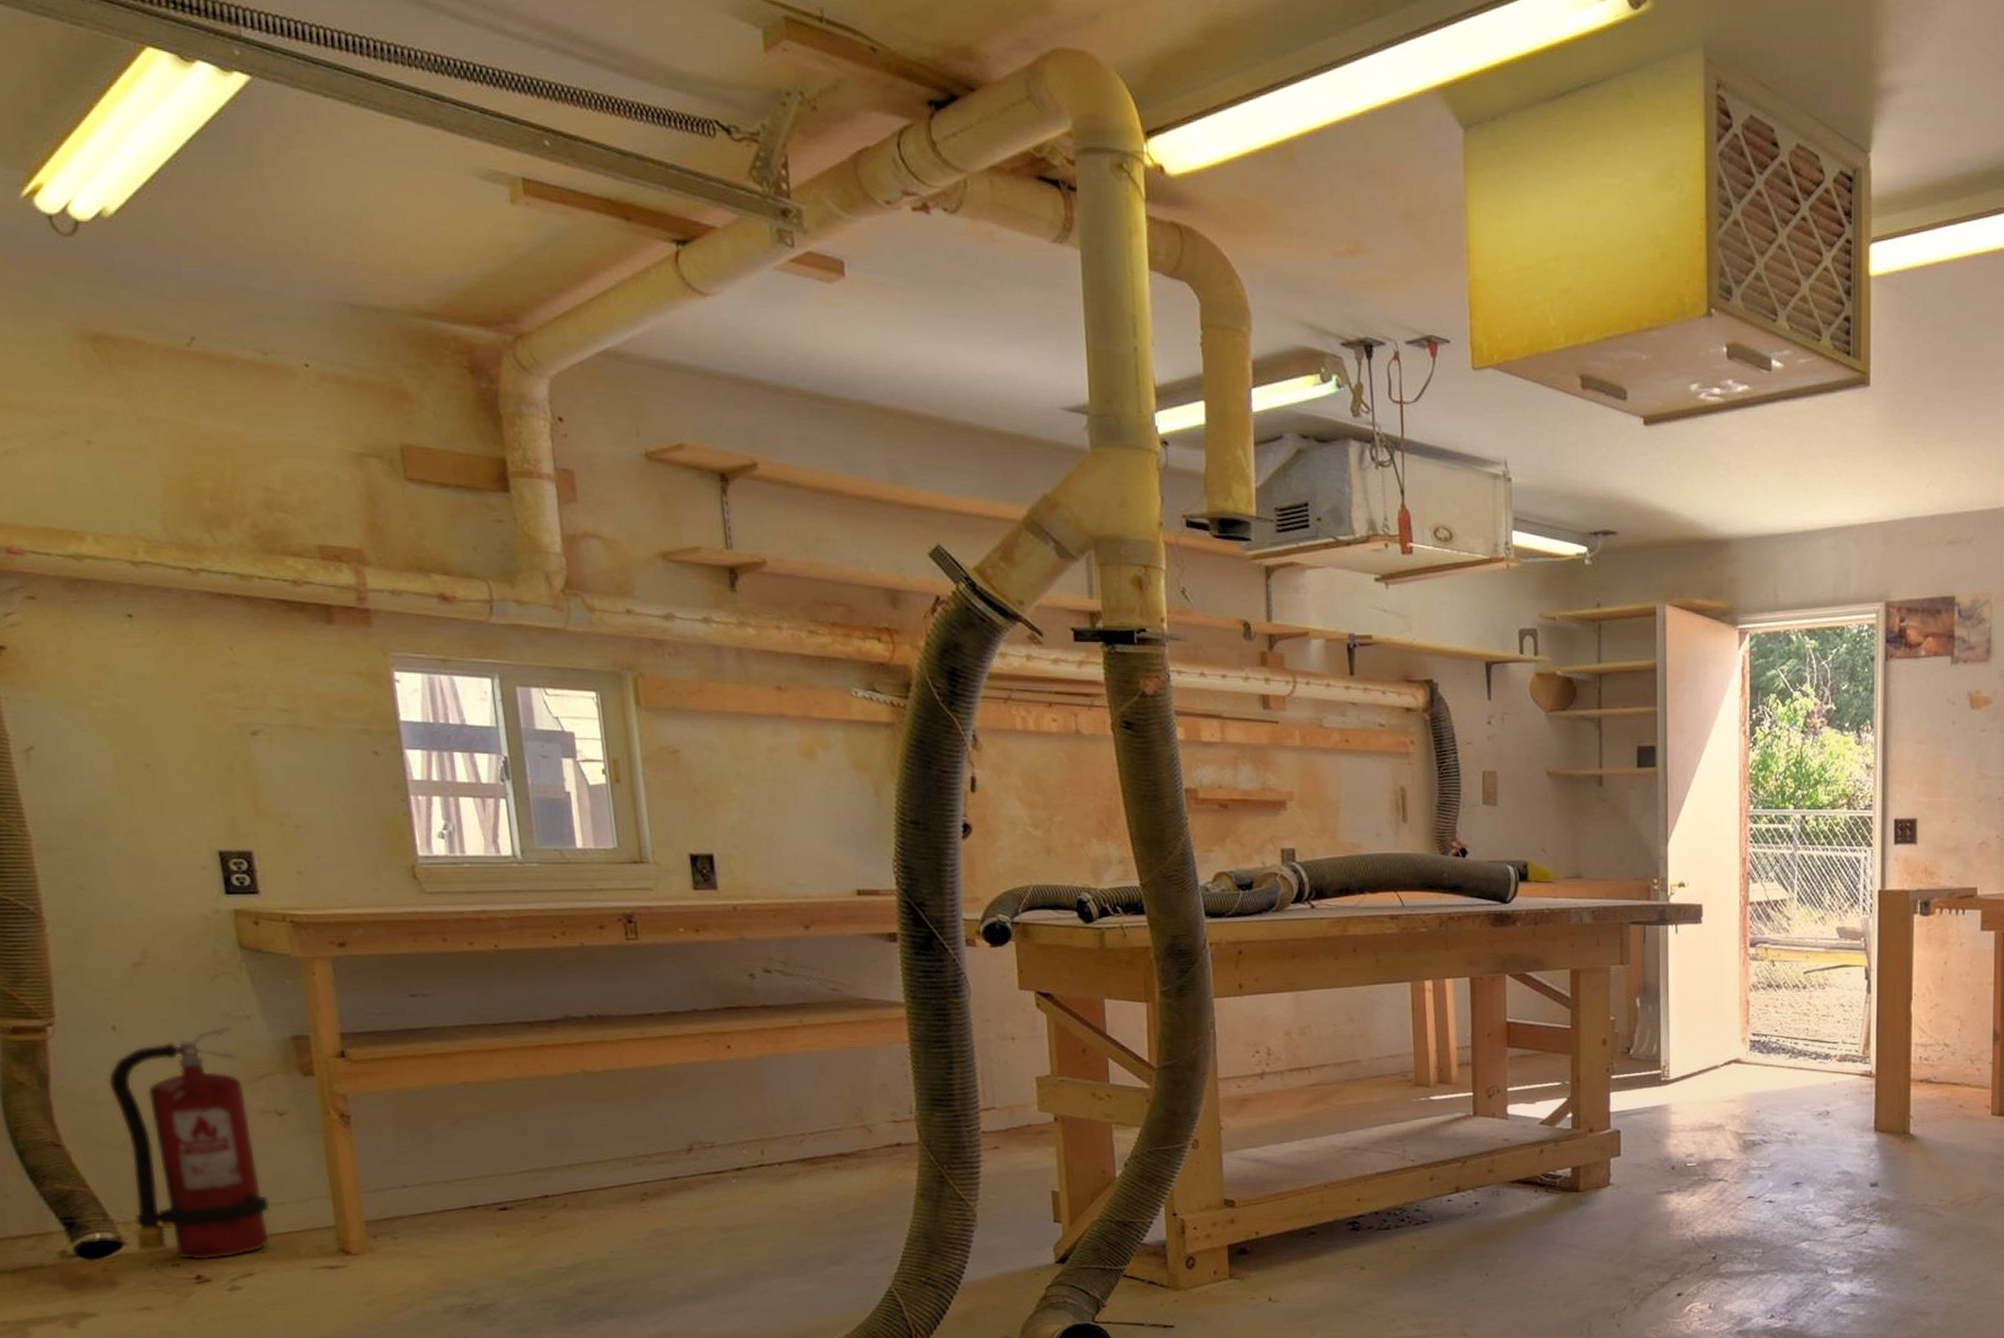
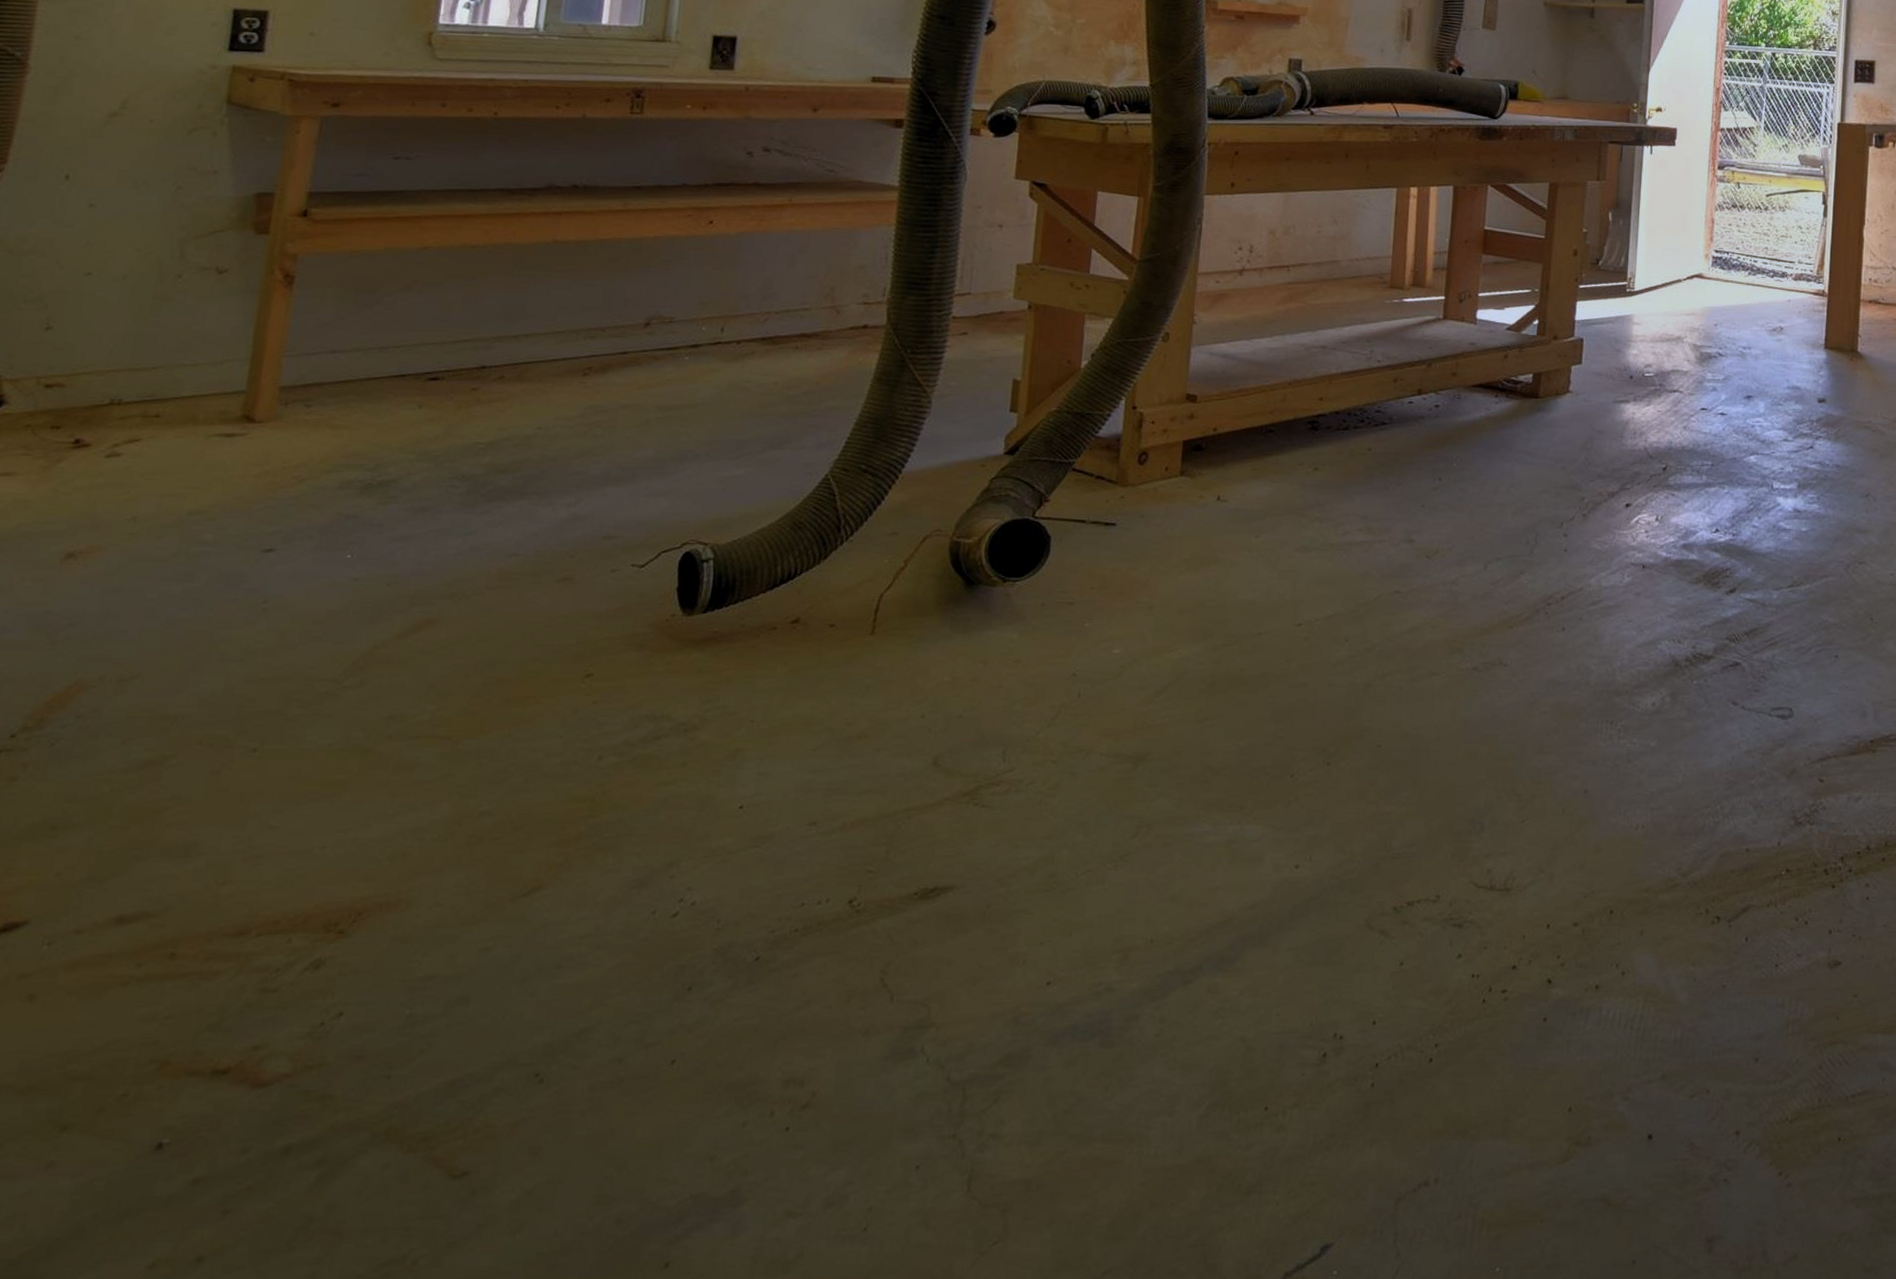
fire extinguisher: present [108,1026,270,1261] -> none [17,179,195,424]

